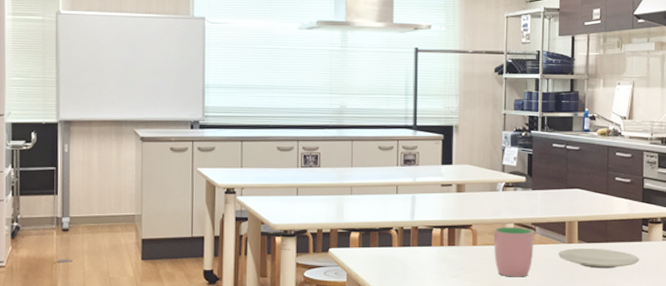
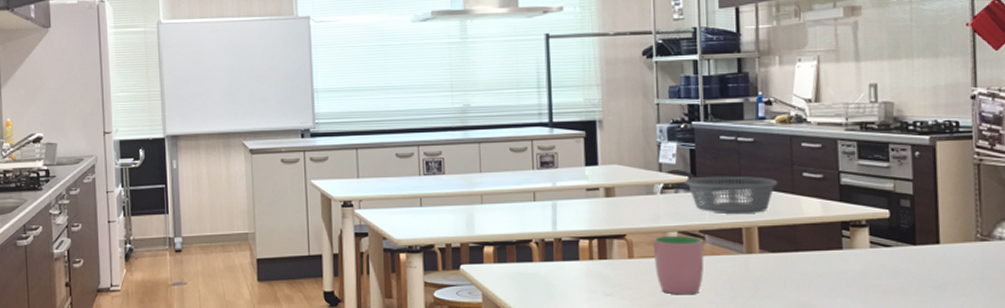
colander: none [523,177,596,210] -> present [685,175,778,214]
plate: present [558,248,639,269] -> none [735,259,841,283]

